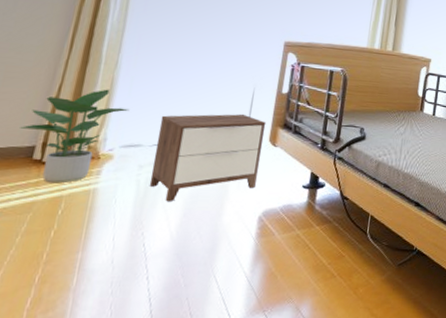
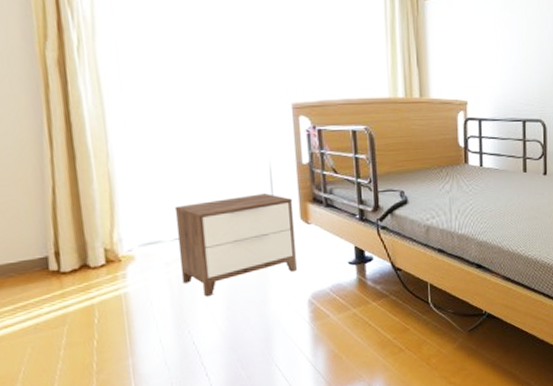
potted plant: present [20,89,130,183] -> none [25,185,138,293]

